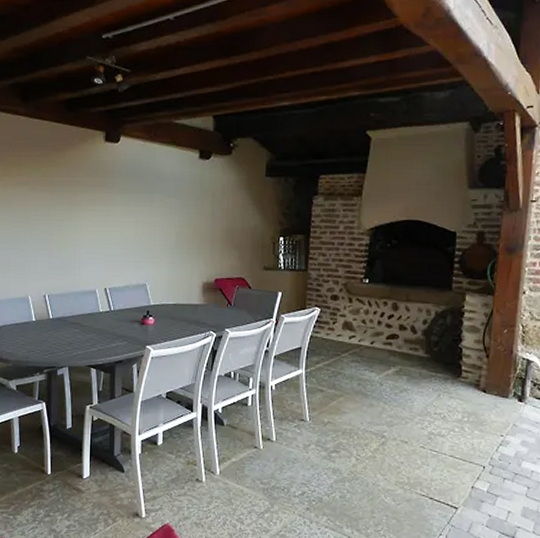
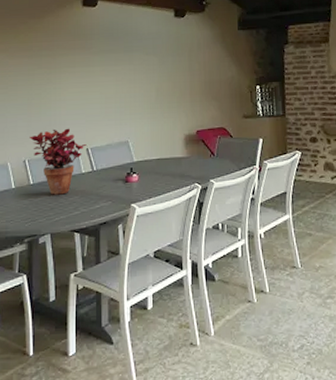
potted plant: none [49,266,105,331] -> present [29,128,87,195]

